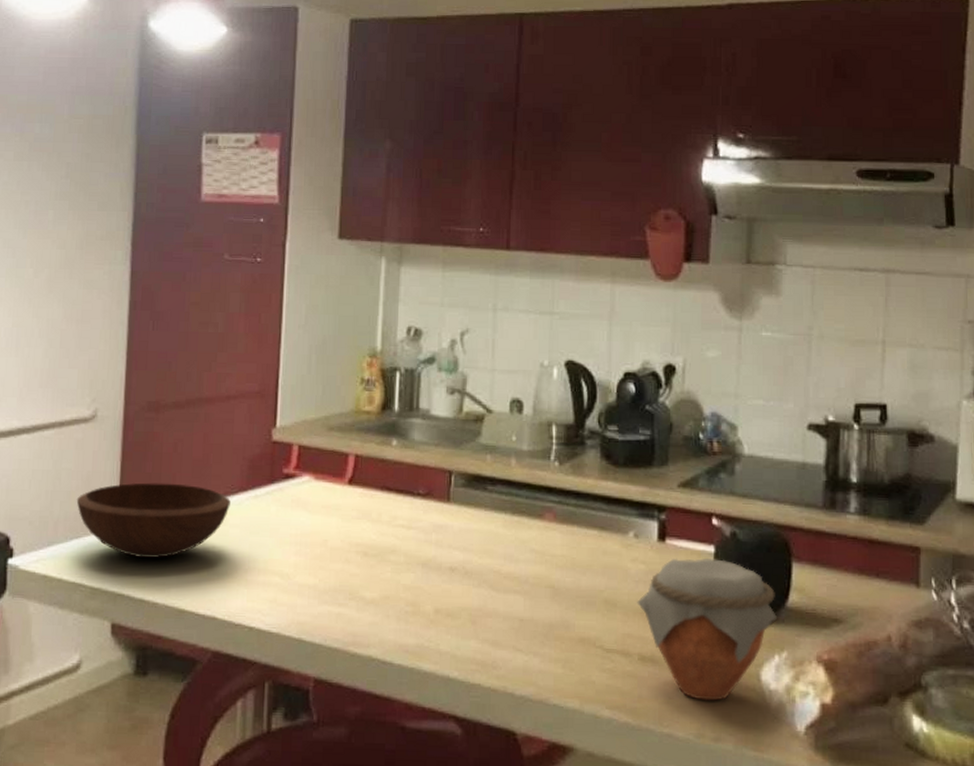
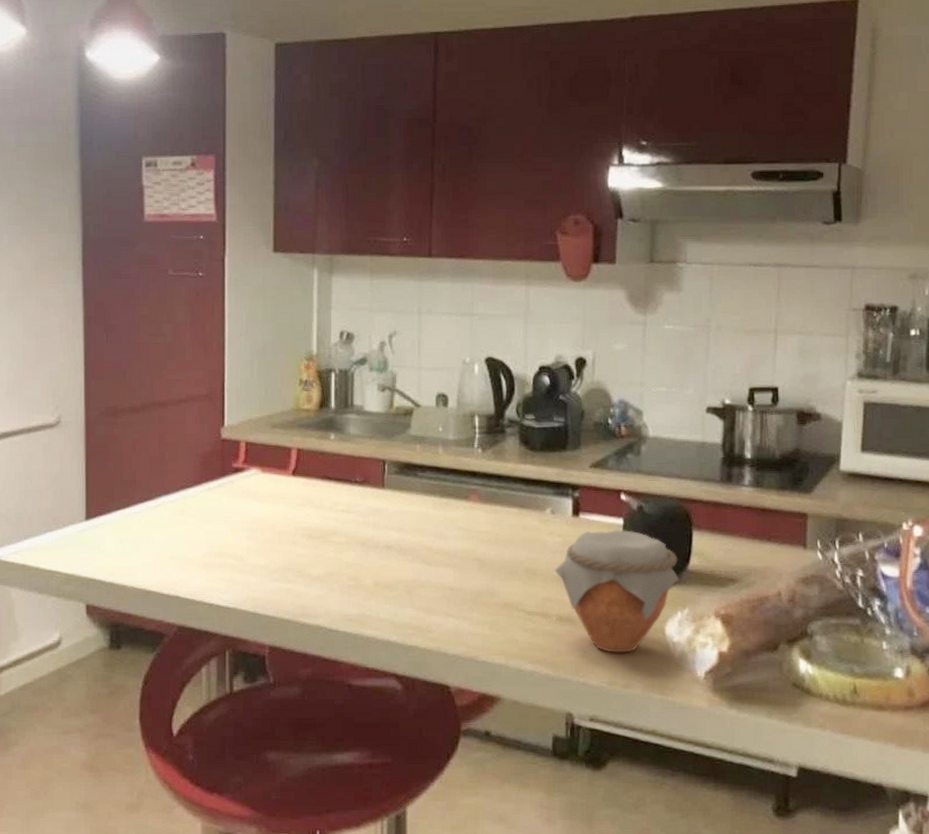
bowl: present [76,482,231,558] -> none [47,480,187,546]

